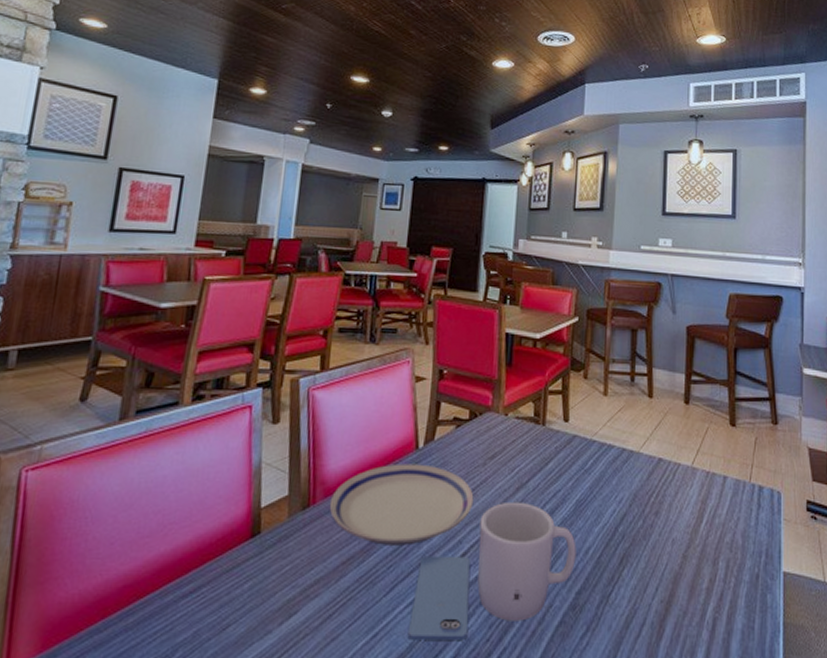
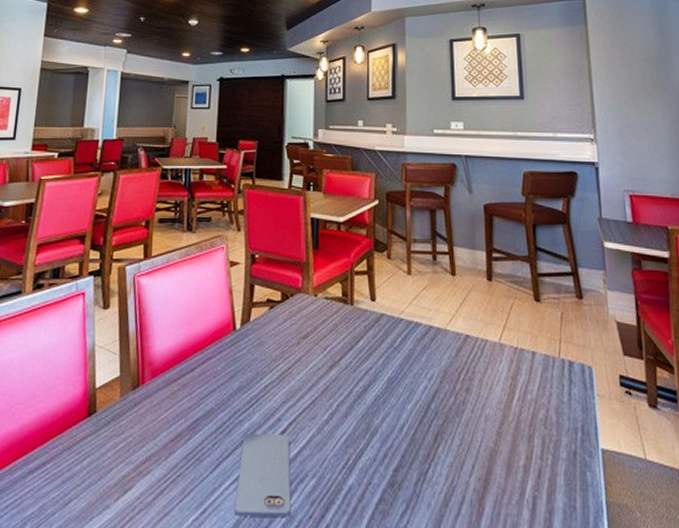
plate: present [329,463,474,546] -> none [157,344,290,423]
mug: present [477,501,577,621] -> none [297,379,391,498]

